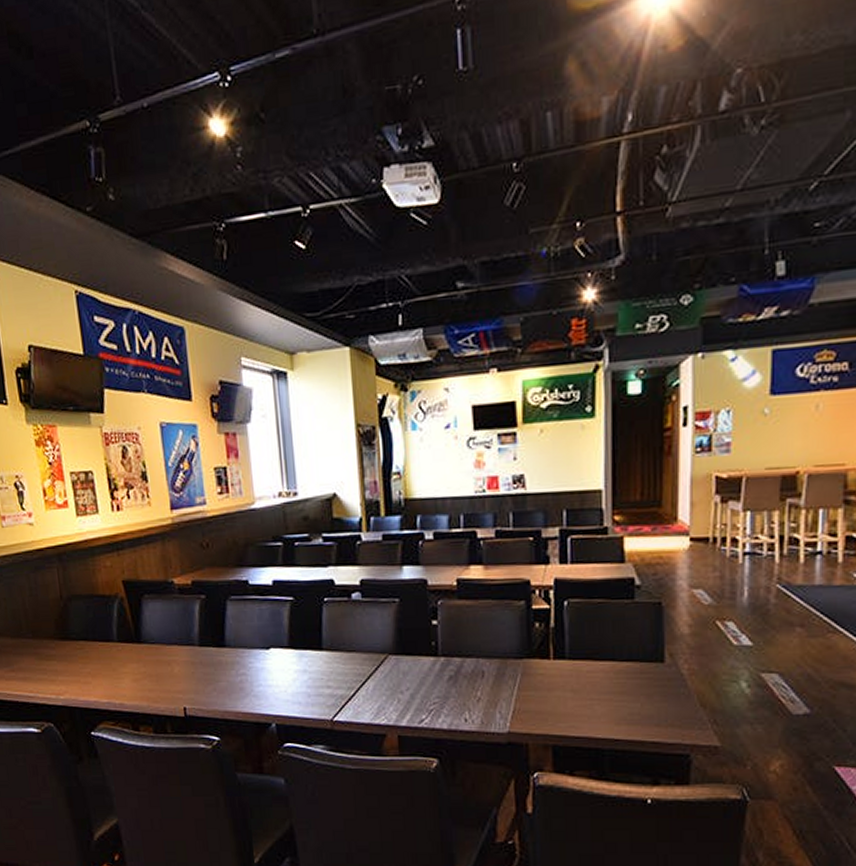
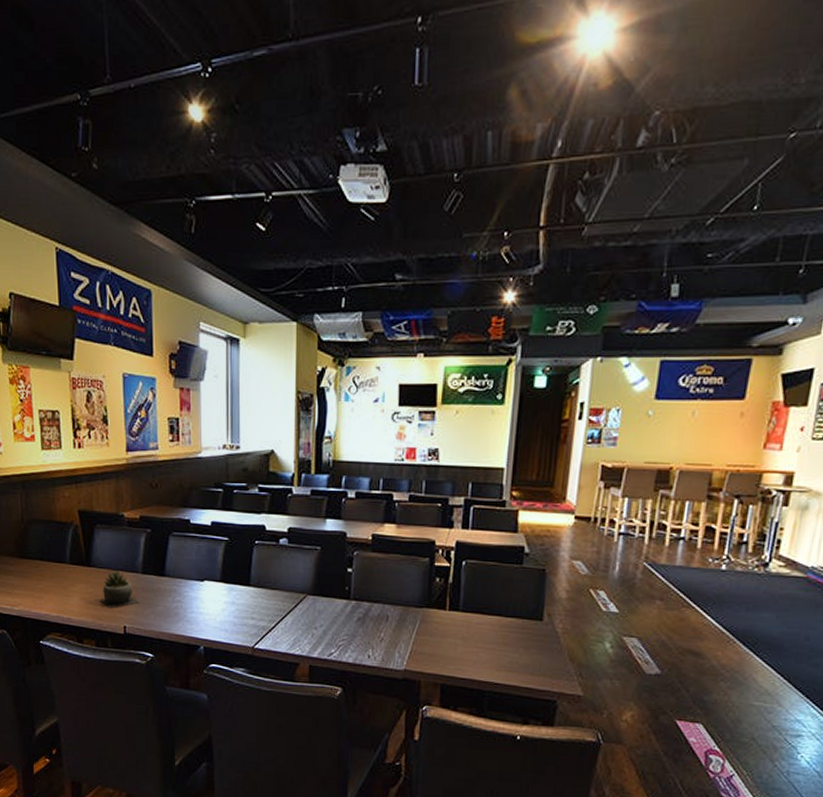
succulent plant: none [154,645,198,688] -> present [100,570,139,608]

